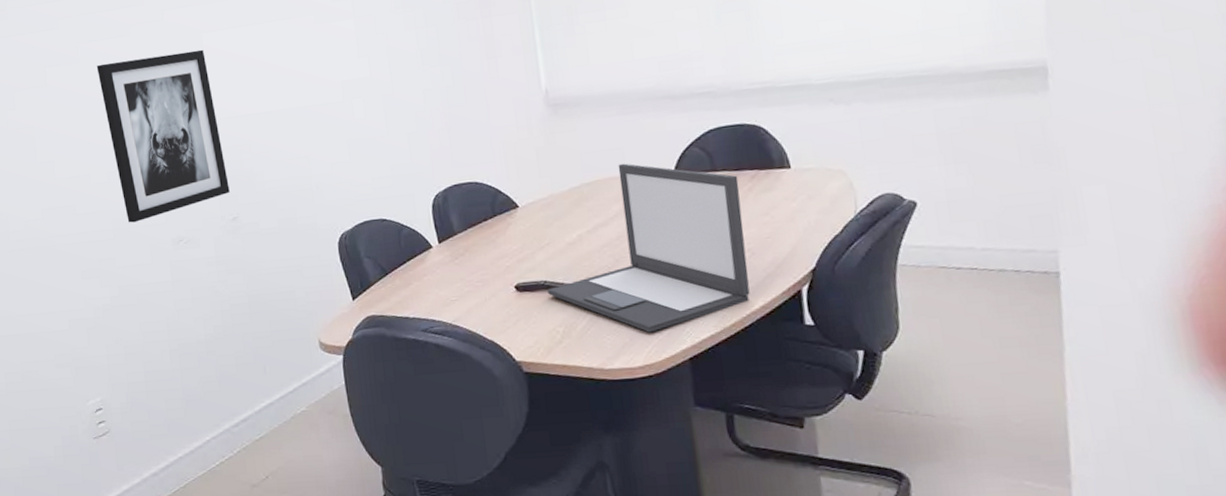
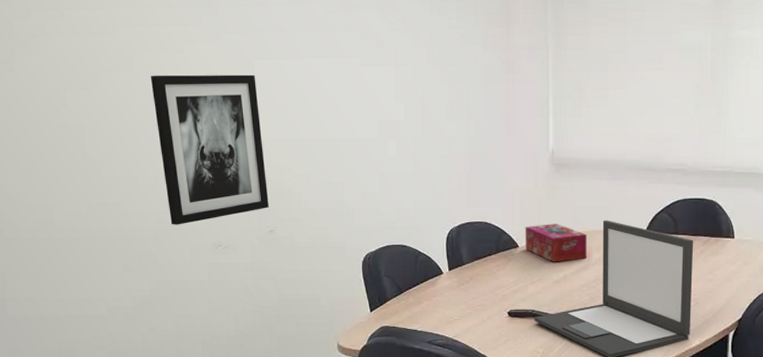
tissue box: none [523,174,604,221] -> present [525,224,587,262]

